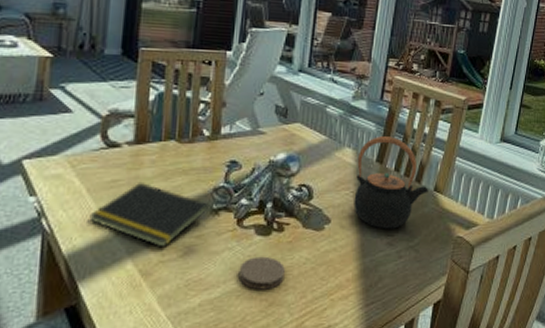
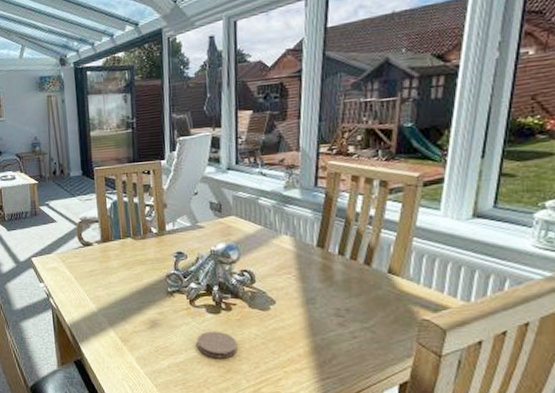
notepad: present [89,181,209,248] -> none [79,271,164,321]
teapot: present [353,136,428,229] -> none [296,221,381,311]

